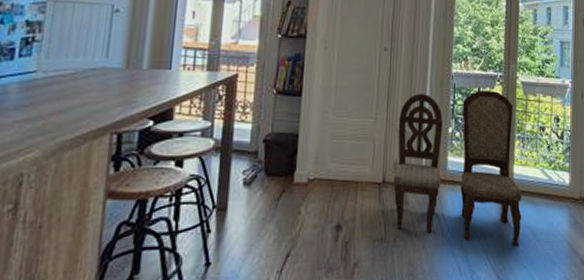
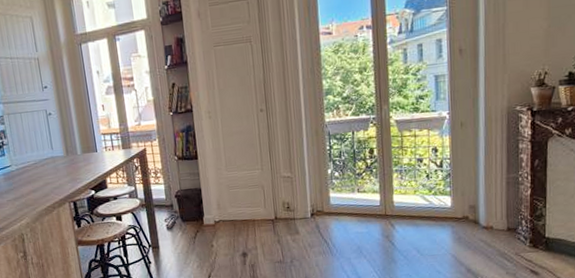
dining chair: present [393,90,522,246] -> none [281,132,405,261]

